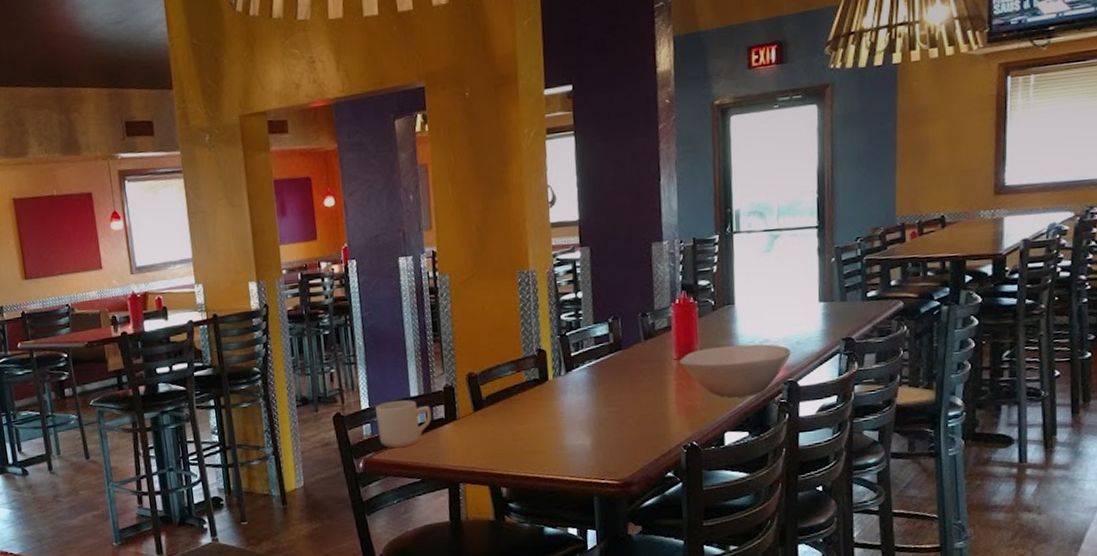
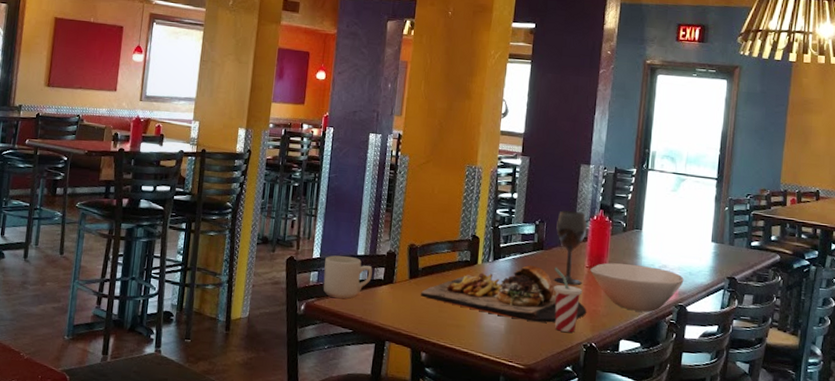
food tray: none [489,369,681,432] -> present [420,264,586,323]
wine glass: none [633,298,672,383] -> present [554,210,587,286]
beverage cup: none [638,366,674,436] -> present [553,267,583,333]

